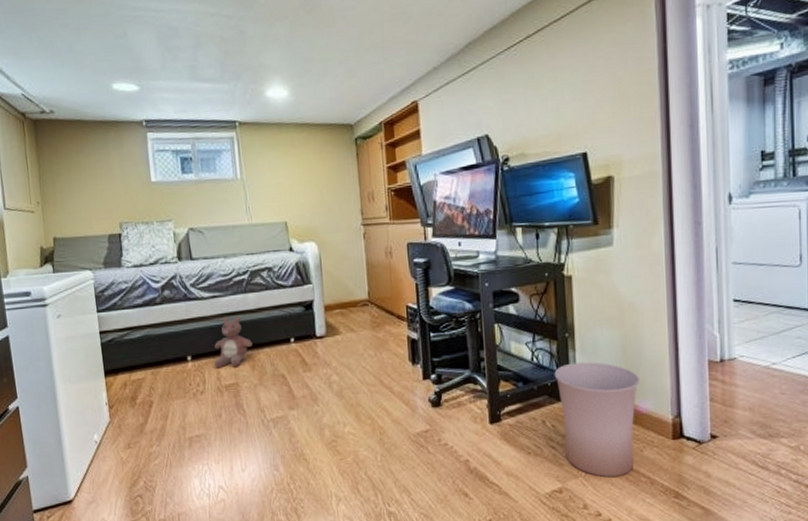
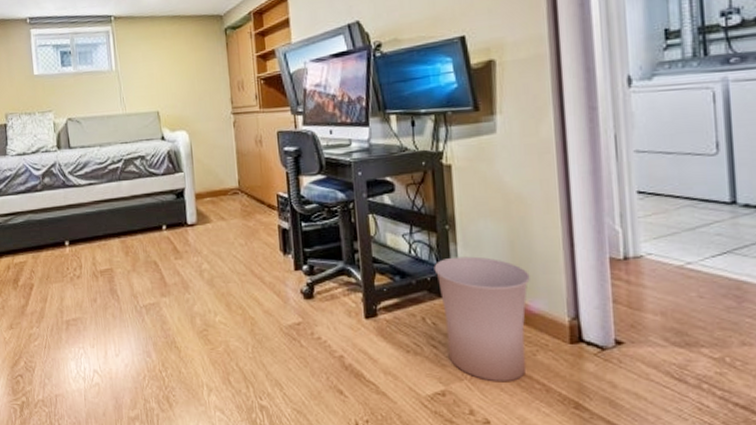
stuffed animal: present [213,316,253,368] -> none [89,203,126,254]

